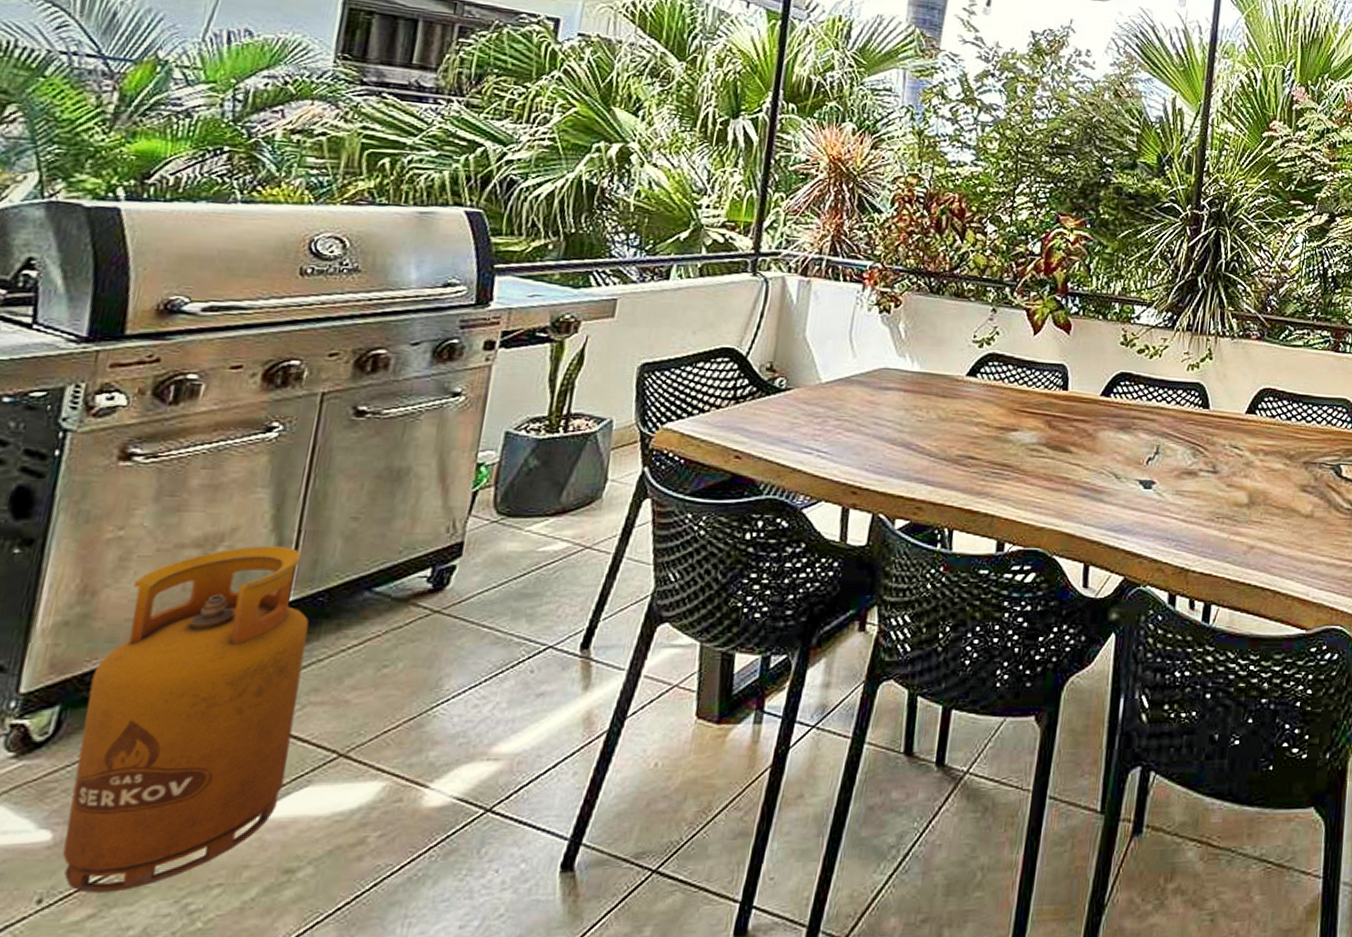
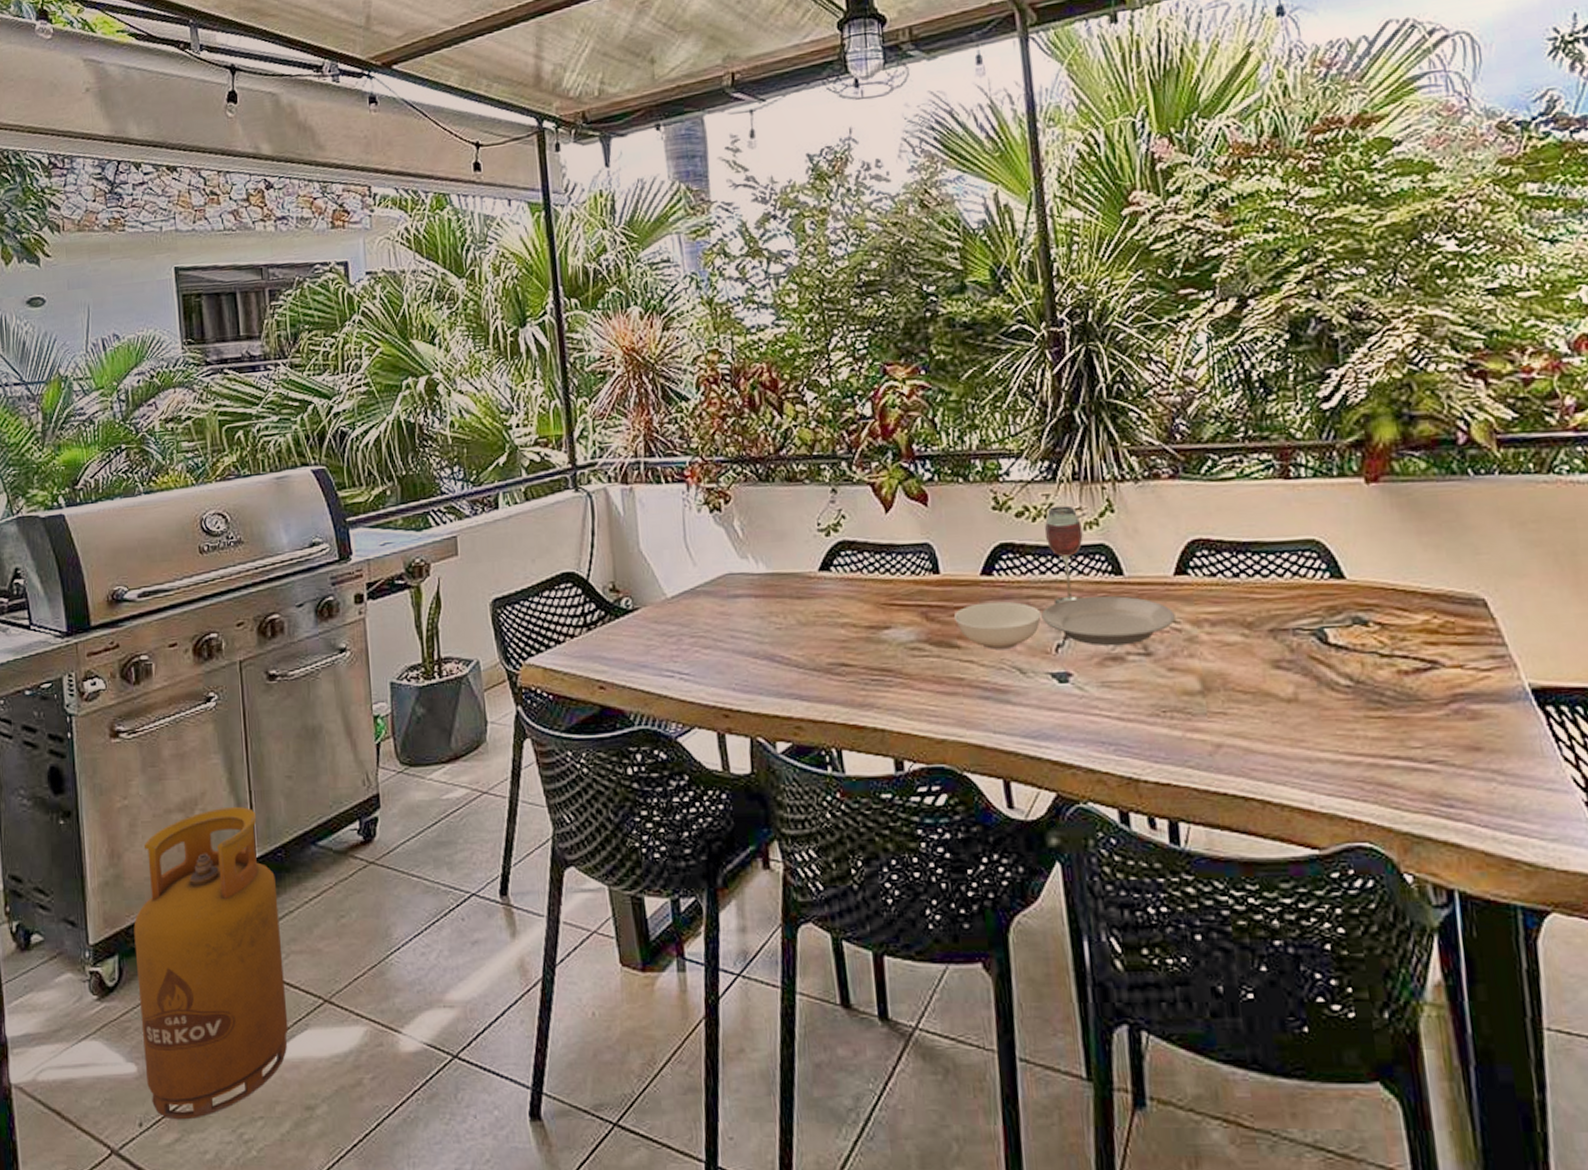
bowl: none [1072,418,1142,458] -> present [954,601,1042,651]
plate: none [1141,422,1240,464] -> present [1041,595,1176,646]
wineglass: none [1154,348,1187,426] -> present [1044,505,1083,605]

